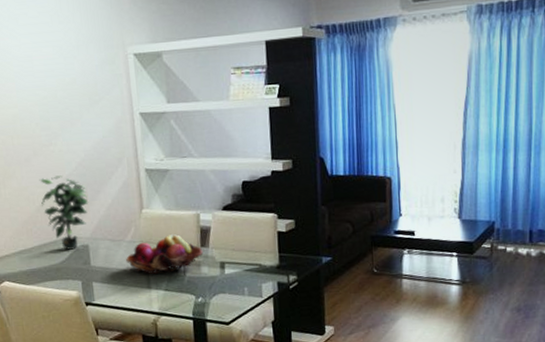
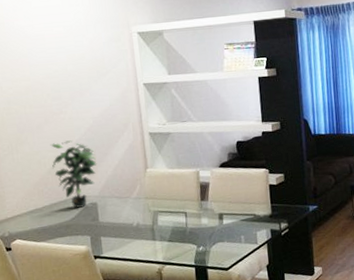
fruit basket: present [125,234,203,274] -> none [131,190,203,227]

